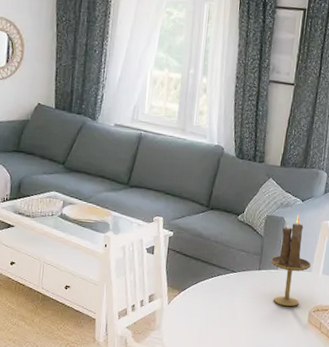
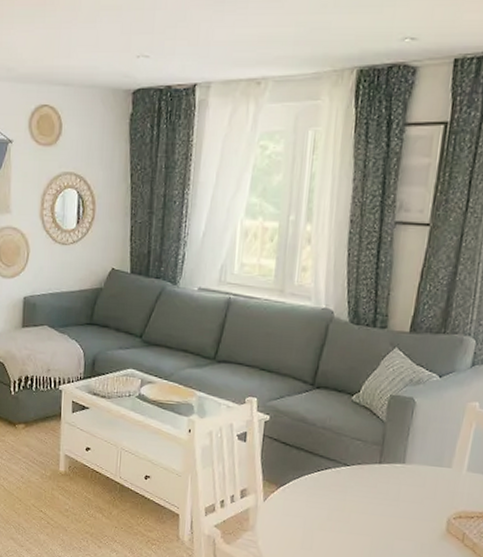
candle holder: present [270,214,311,307] -> none [395,394,451,511]

